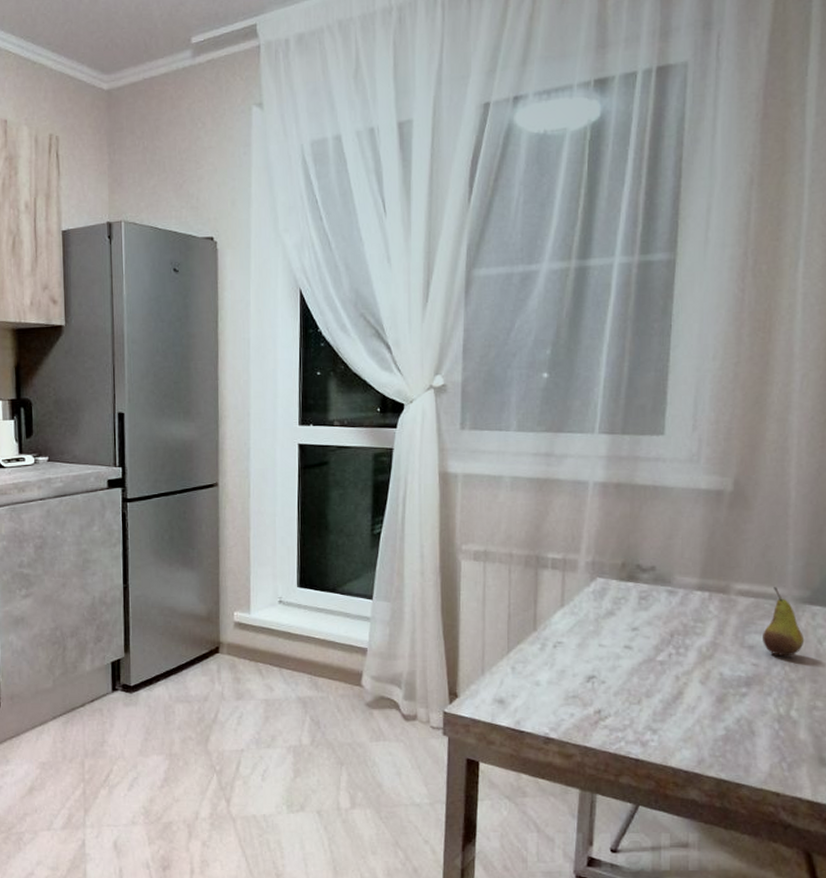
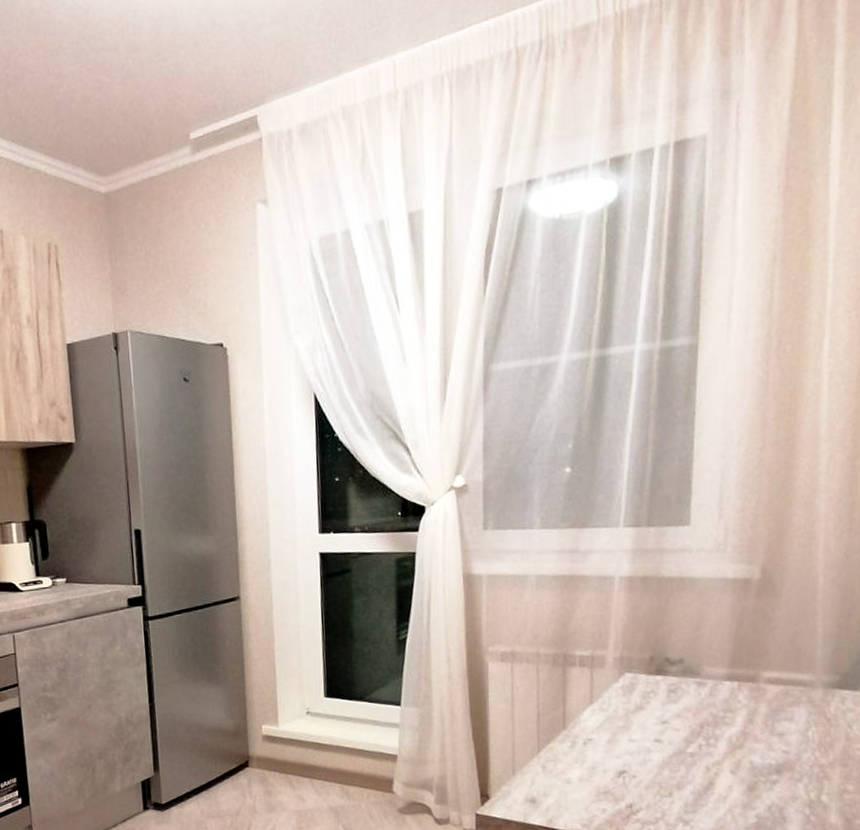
fruit: present [763,587,805,657] -> none [792,673,834,742]

